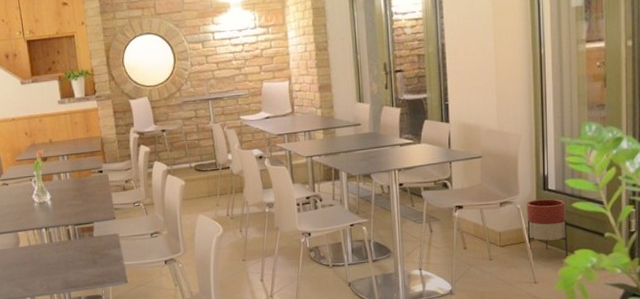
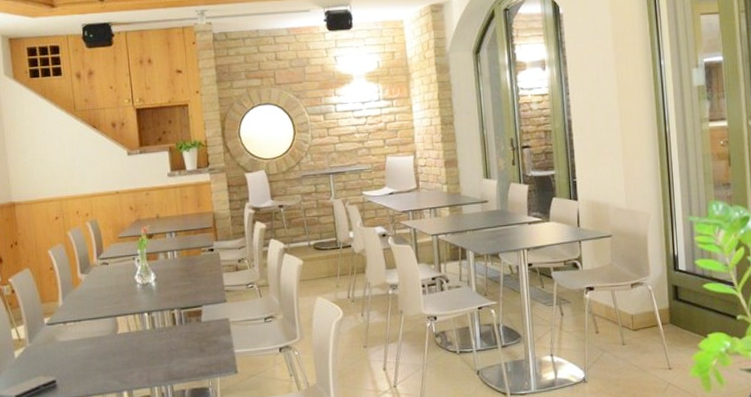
planter: present [526,199,568,257] -> none [658,280,701,341]

